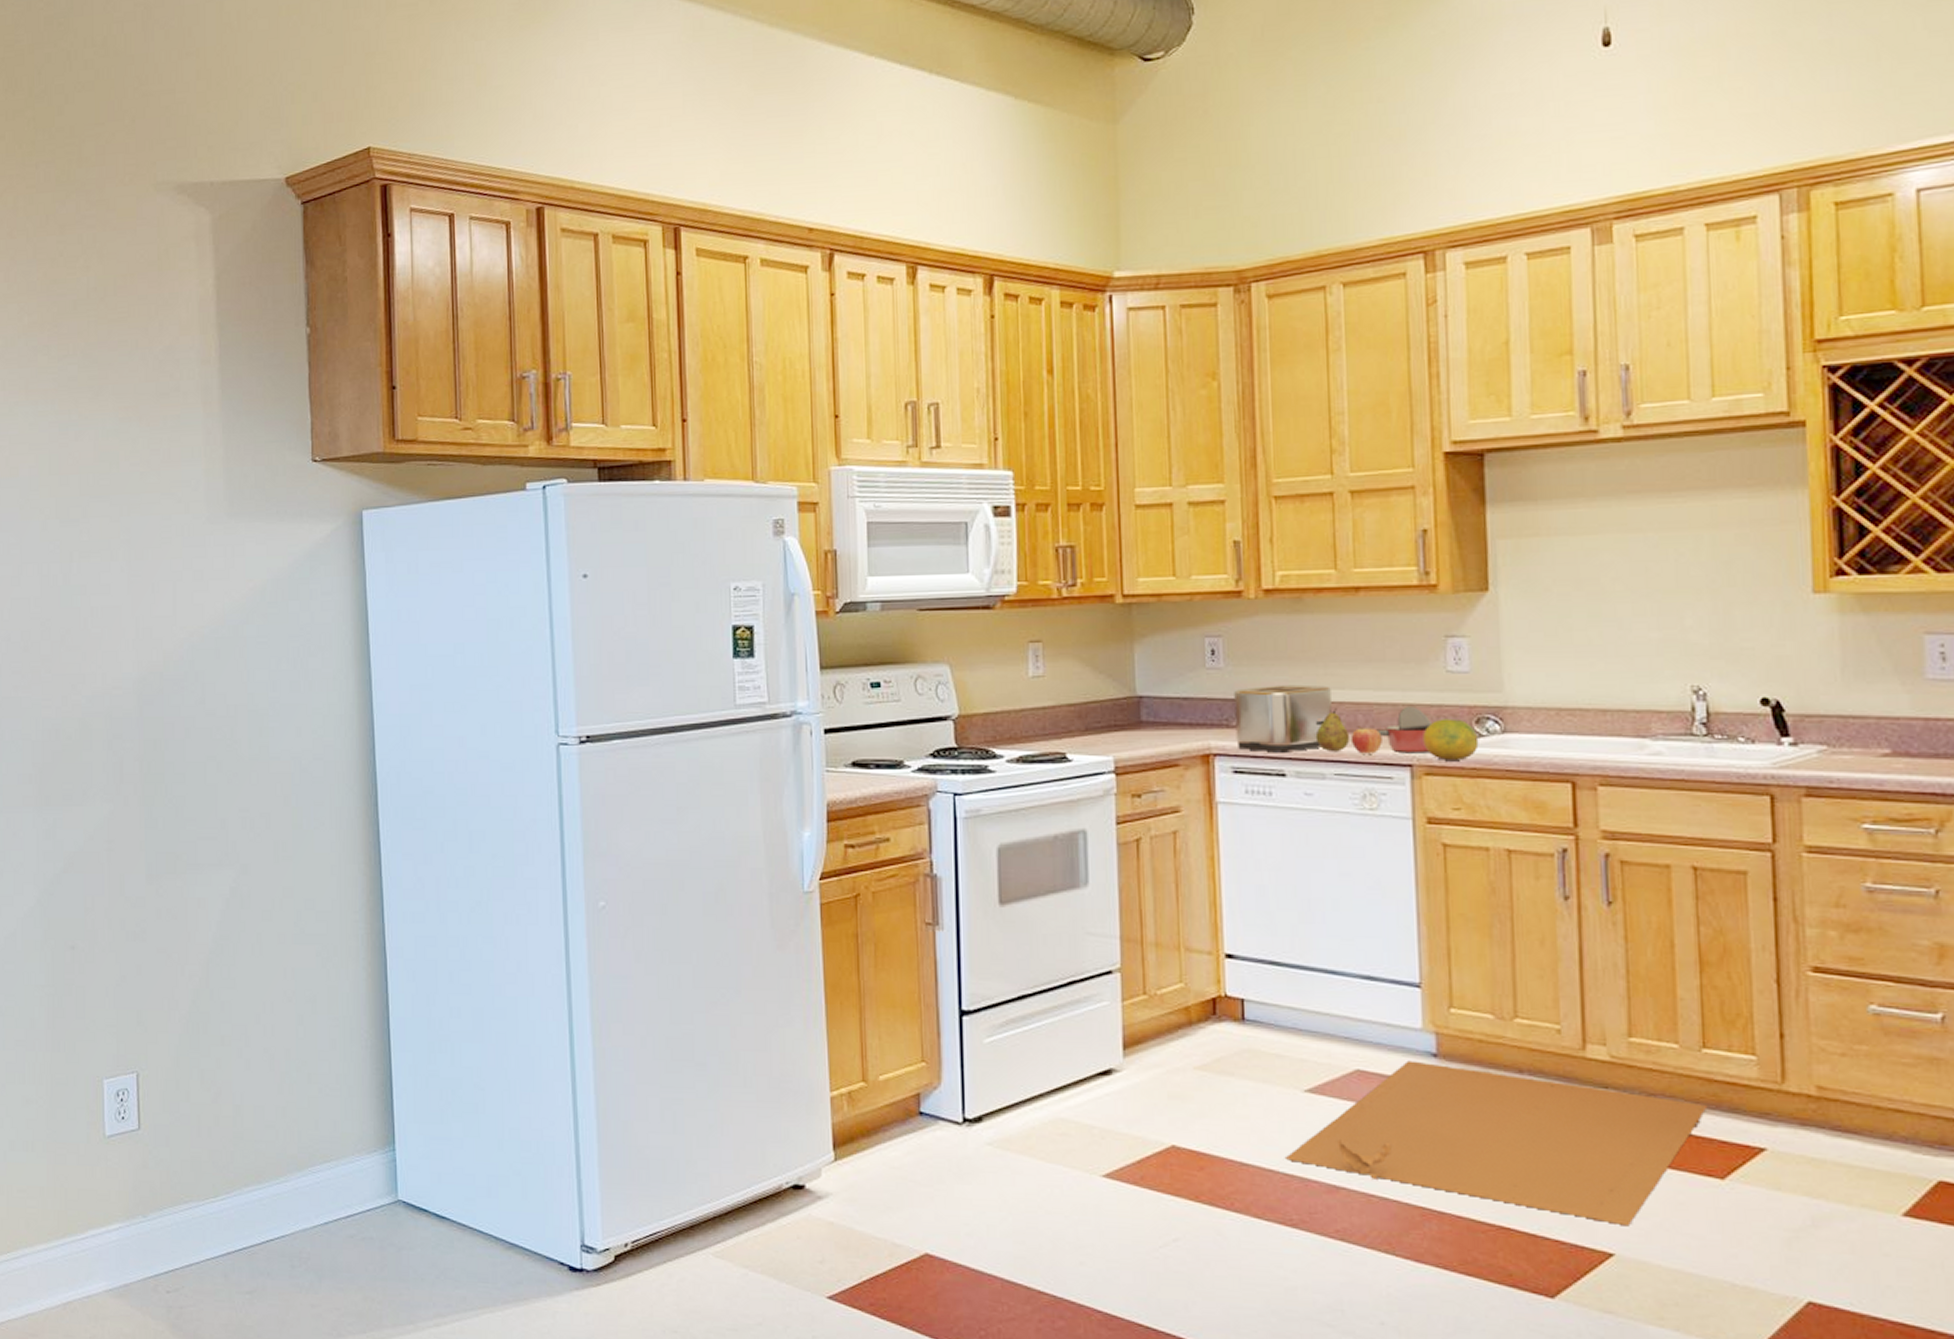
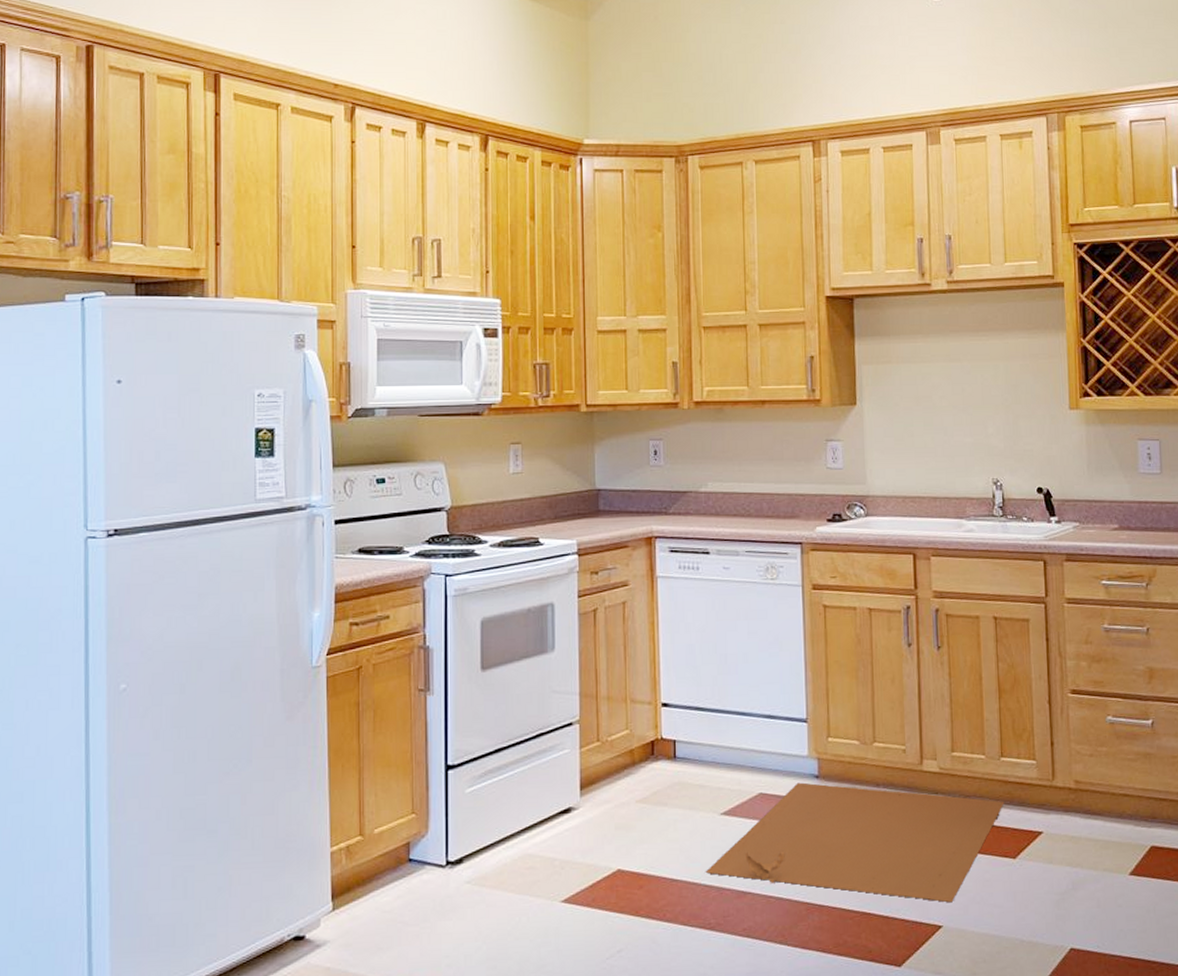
toaster: present [1234,684,1332,753] -> none [671,479,744,535]
fruit: present [1315,708,1350,752] -> none [732,498,757,534]
fruit: present [1350,726,1382,754] -> none [757,512,781,535]
saucepan: present [1376,706,1431,754] -> none [776,495,816,534]
fruit: present [1423,718,1479,760] -> none [810,505,849,538]

